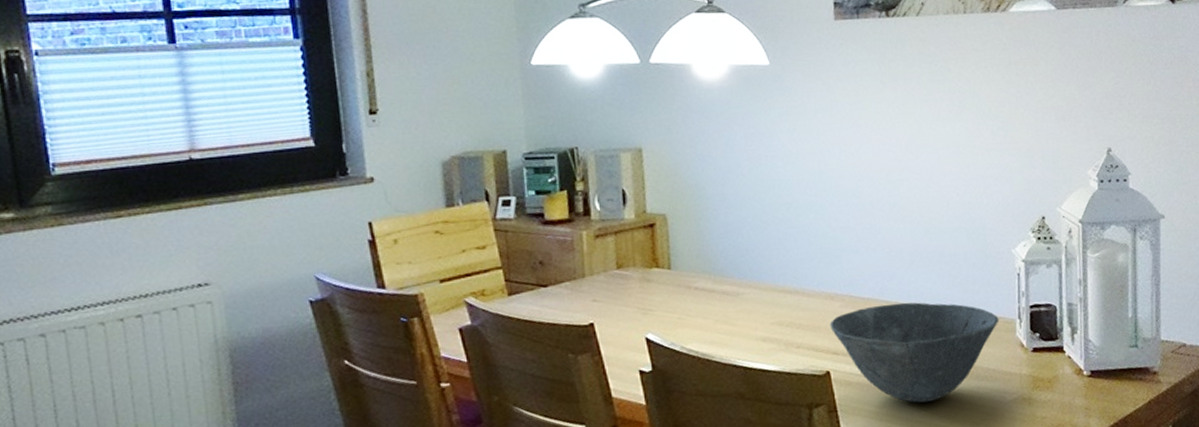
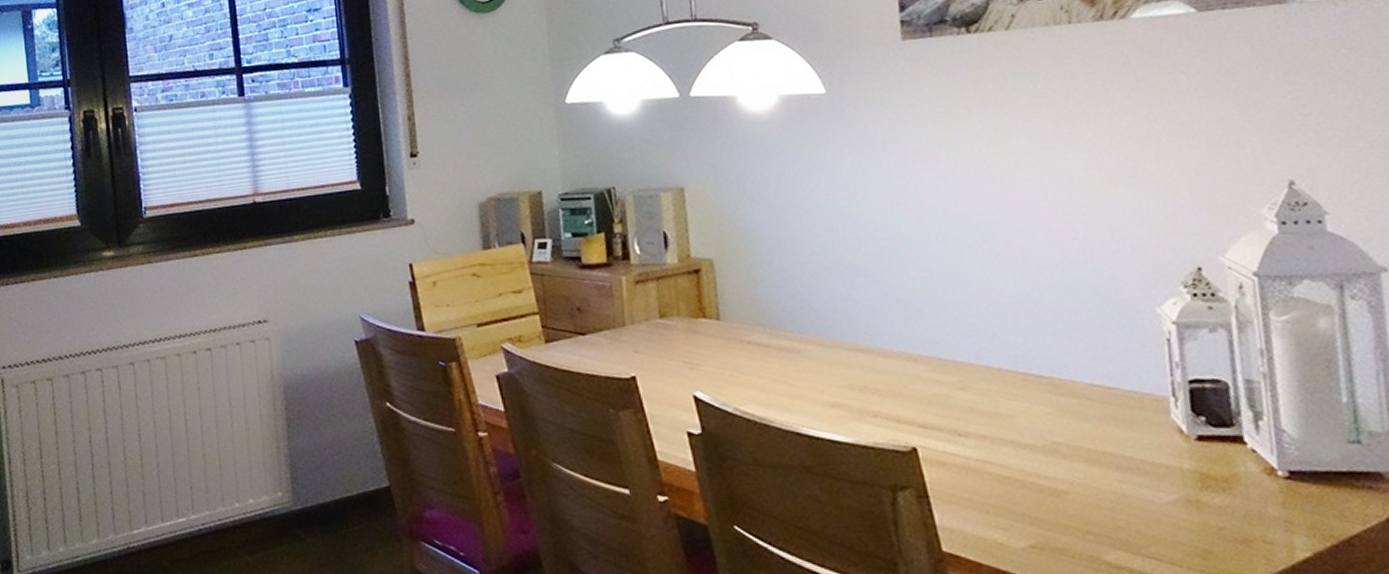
bowl: present [829,302,999,403] -> none [913,369,1145,495]

